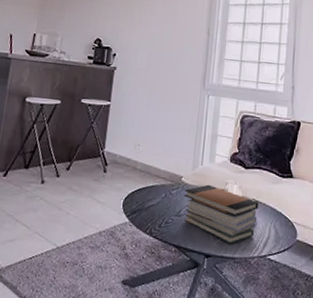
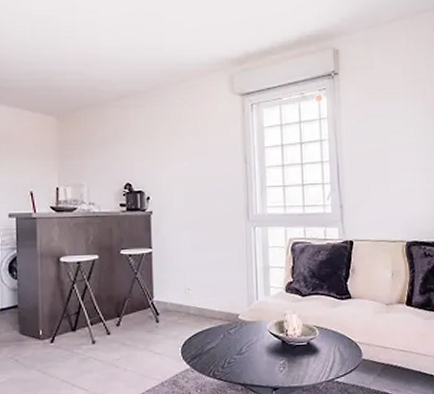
book stack: present [183,184,259,244] -> none [242,318,321,374]

